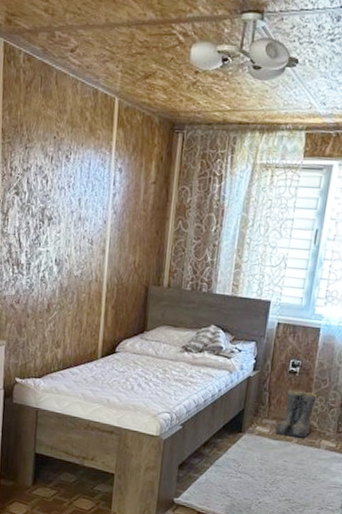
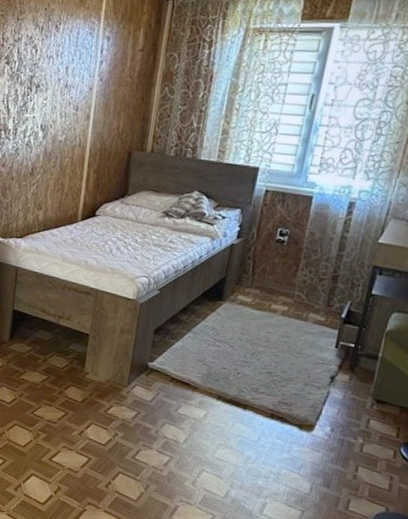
boots: present [275,390,317,438] -> none [258,260,306,310]

